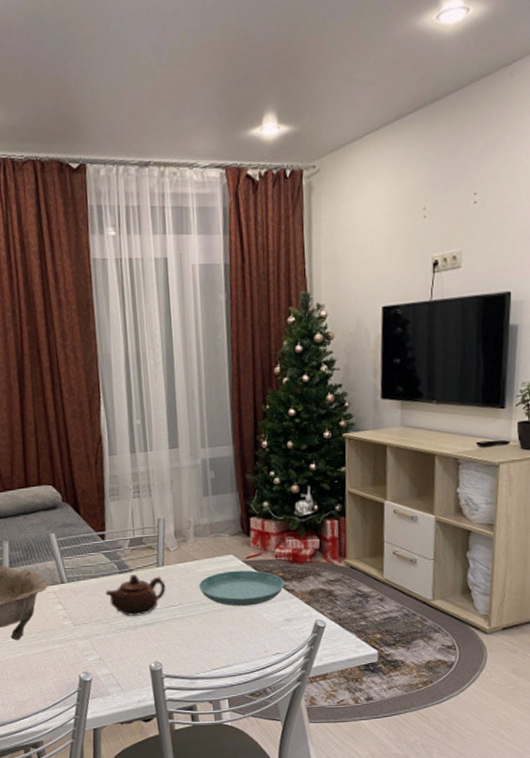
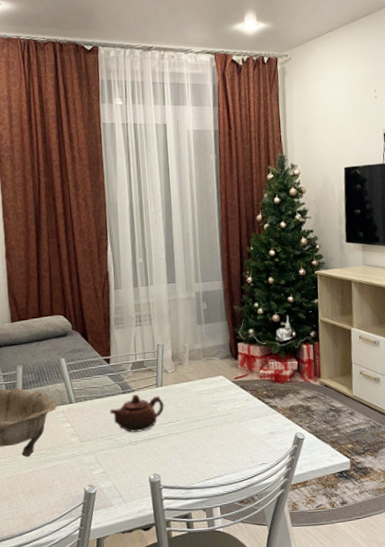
saucer: present [199,570,285,607] -> none [194,389,268,422]

